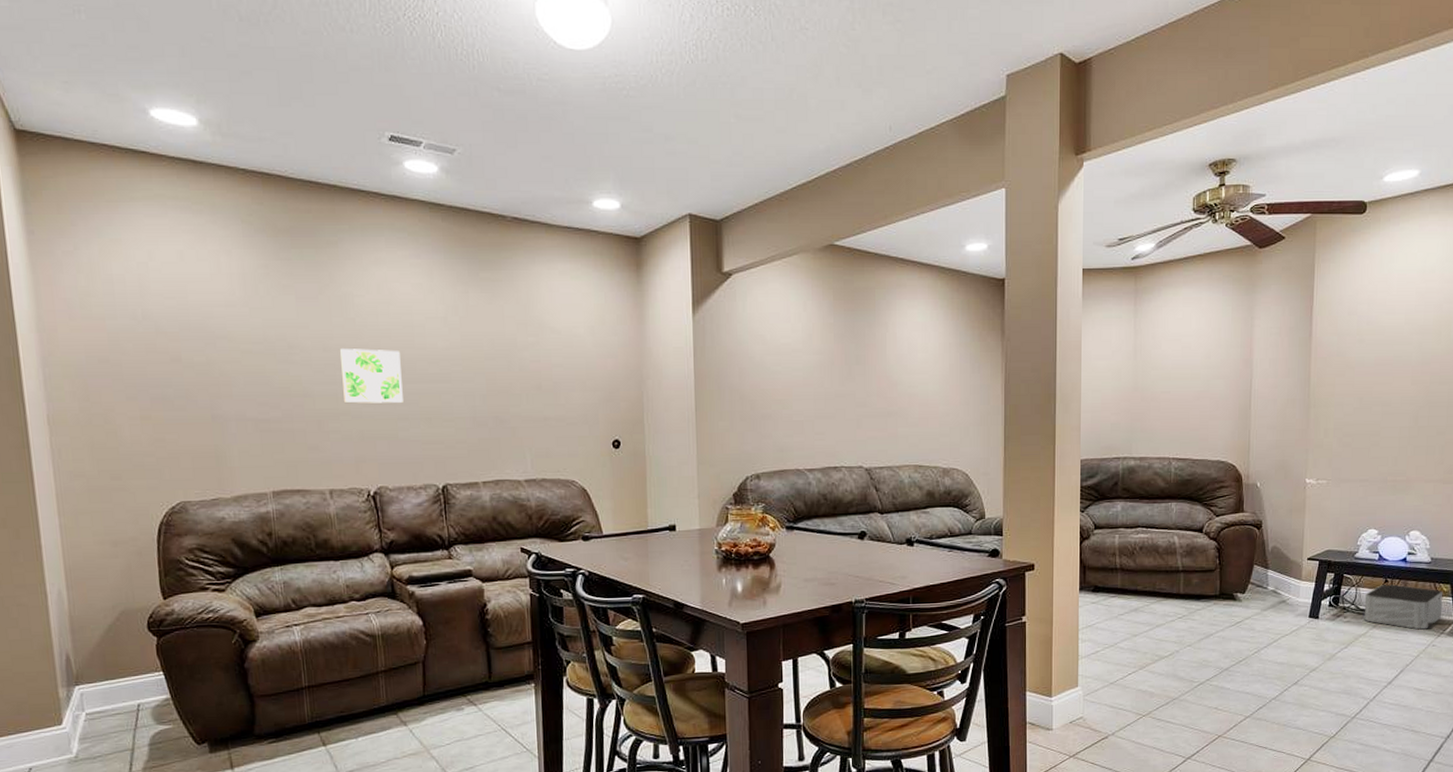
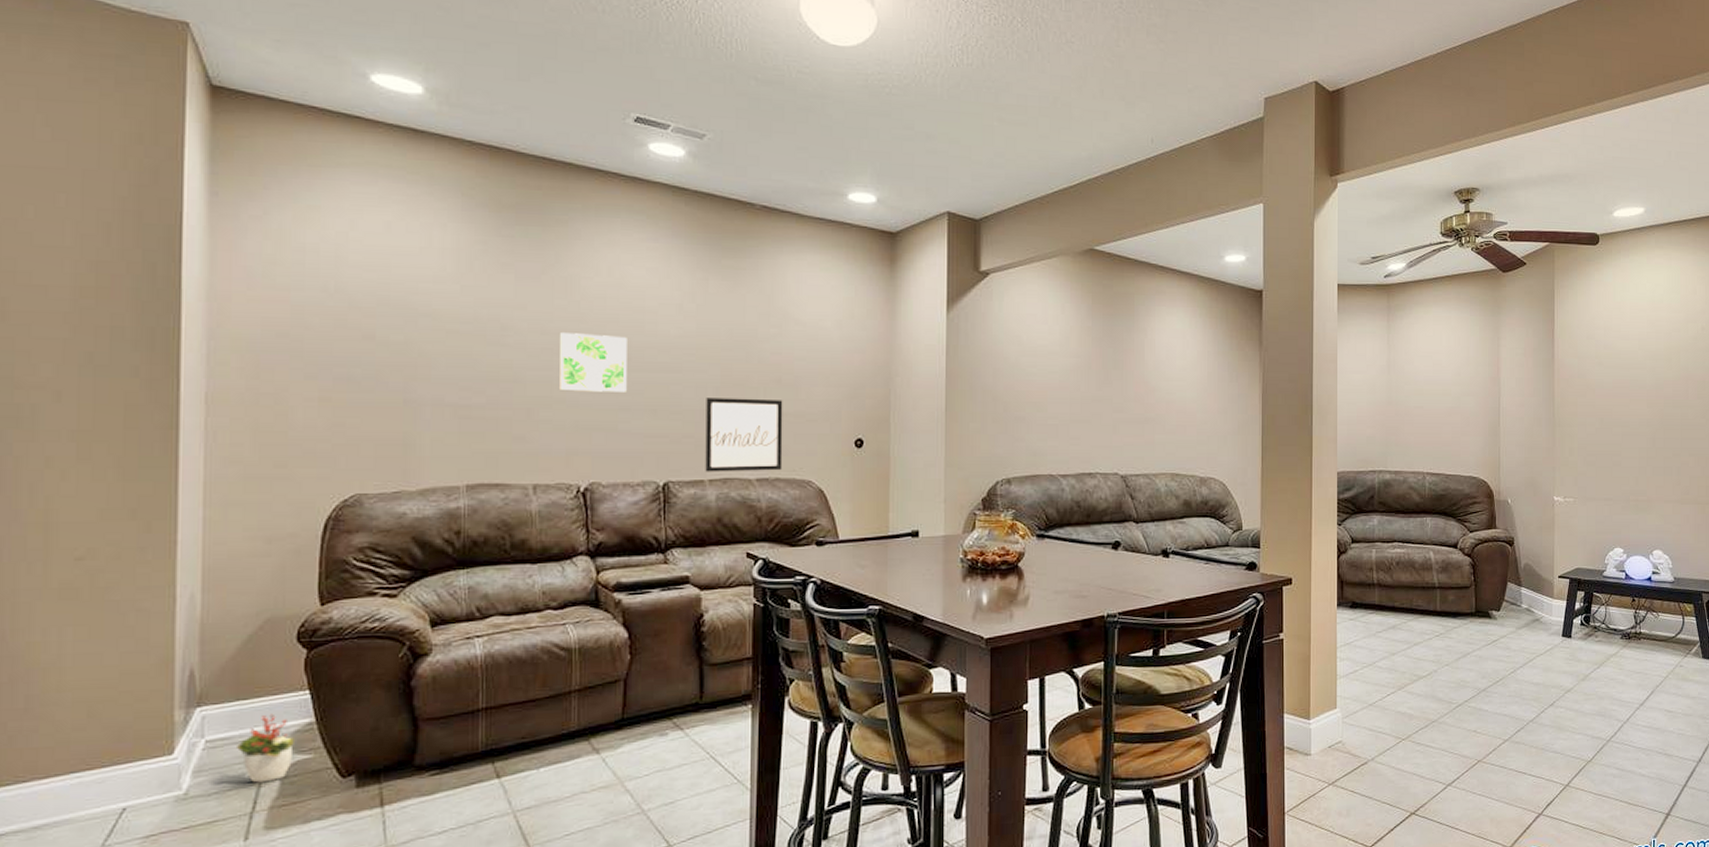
decorative plant: none [111,691,156,749] -> present [237,713,294,783]
wall art: none [474,404,548,475] -> present [705,398,783,472]
storage bin: present [1364,584,1442,630] -> none [1614,604,1686,650]

